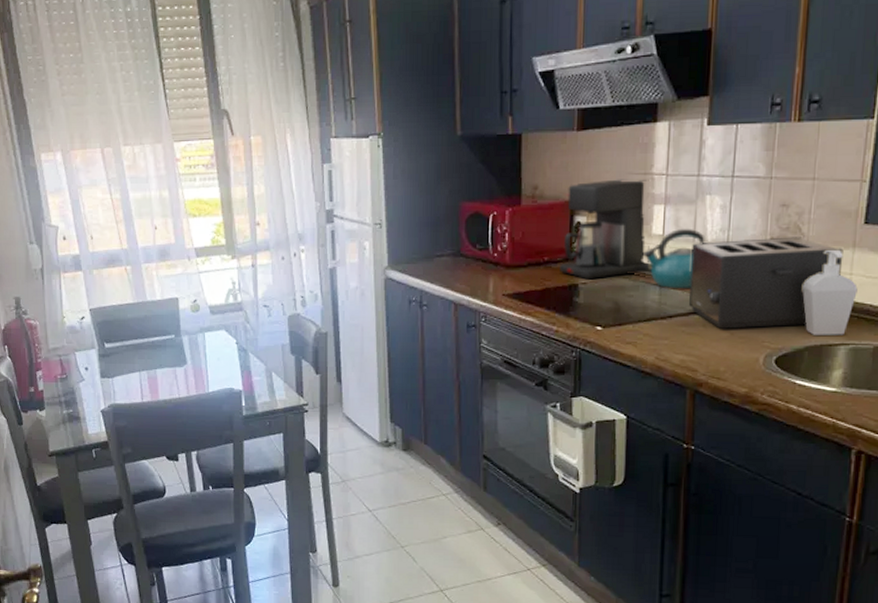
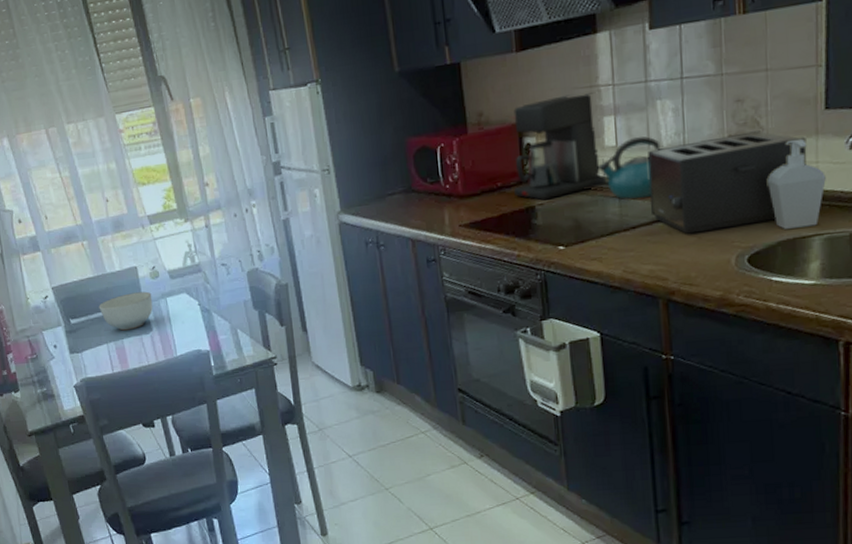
bowl: none [135,324,190,361] -> present [98,291,153,331]

